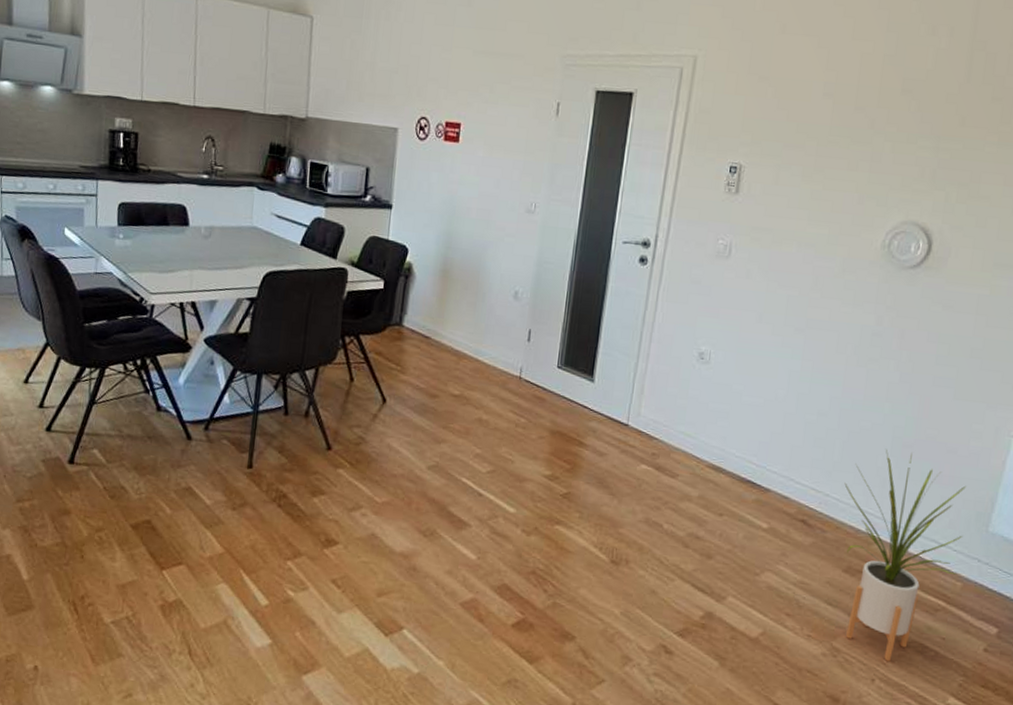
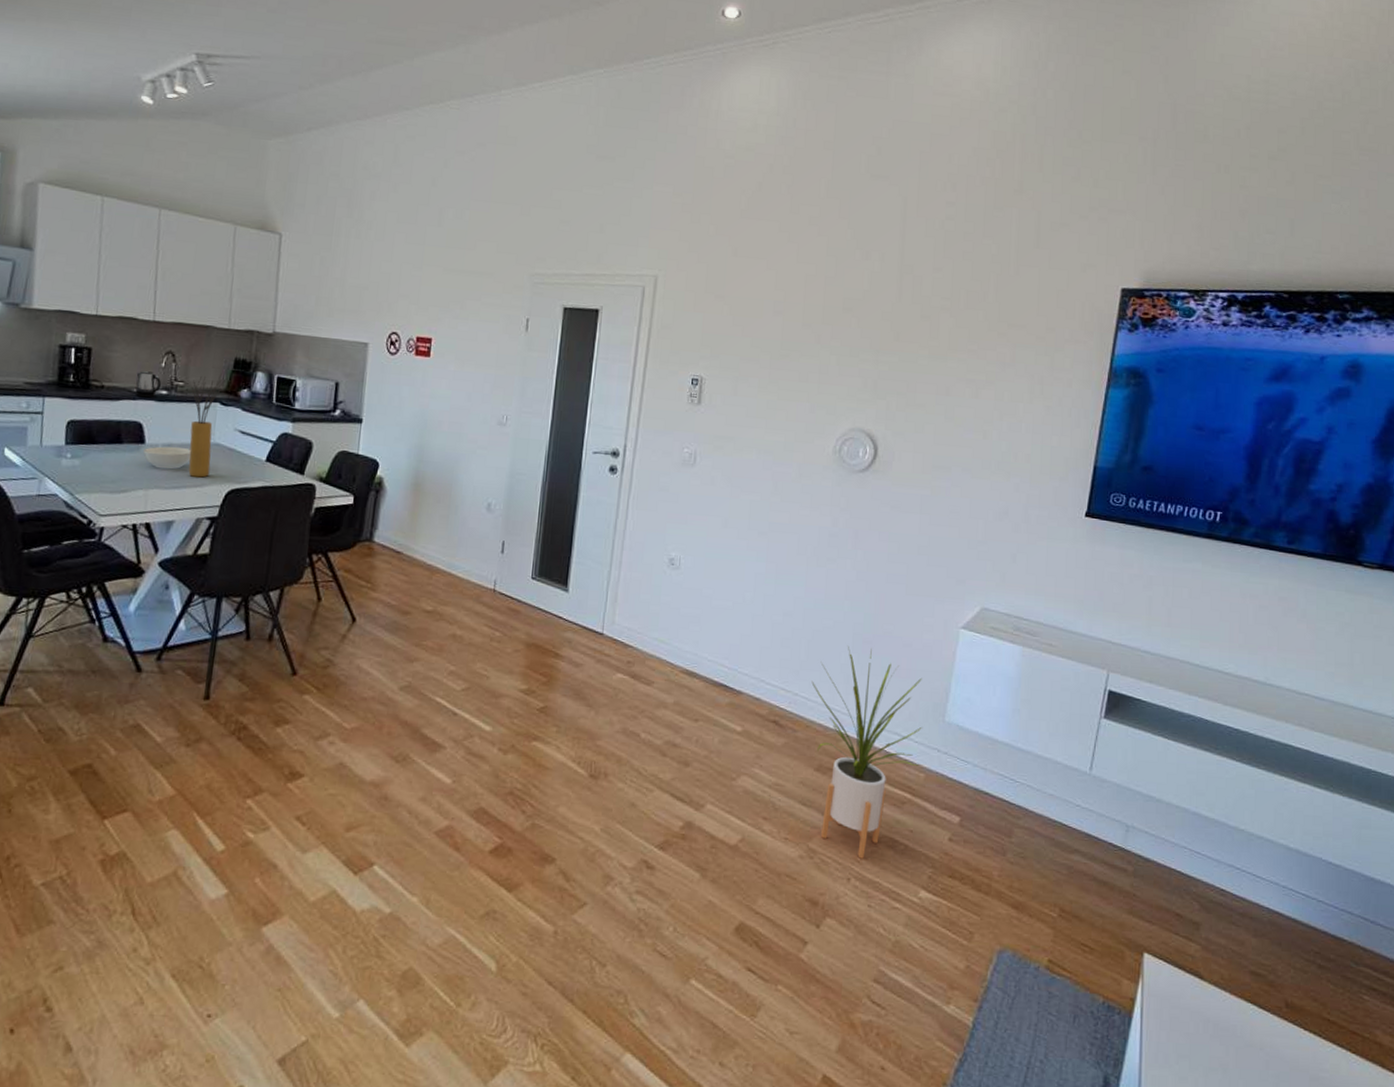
kettle: none [179,155,203,182] -> present [135,371,162,398]
bowl: none [187,229,232,252] -> present [142,446,191,470]
vase: none [229,158,261,260] -> present [188,373,225,478]

